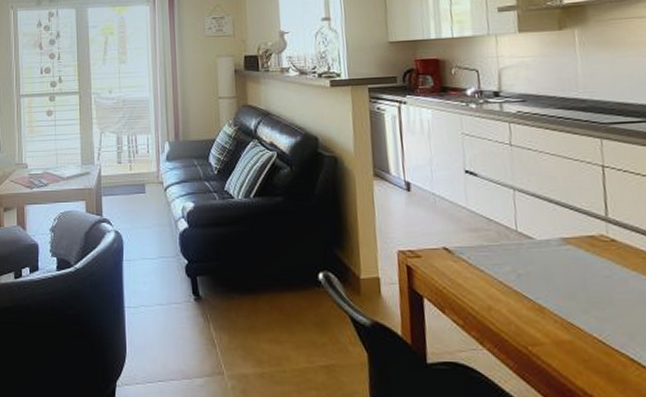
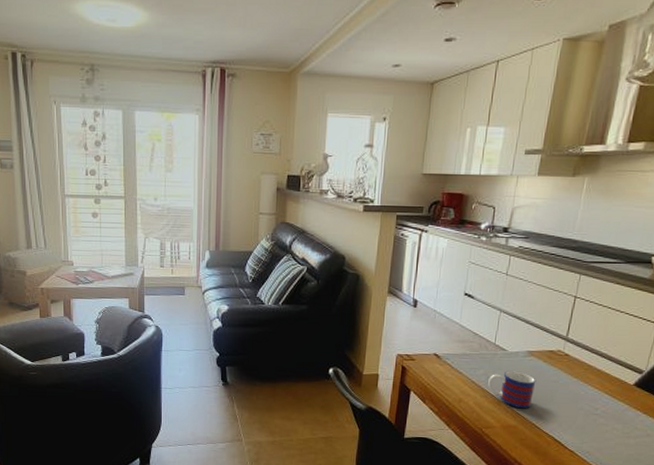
mug: none [519,265,585,317] -> present [488,371,536,409]

